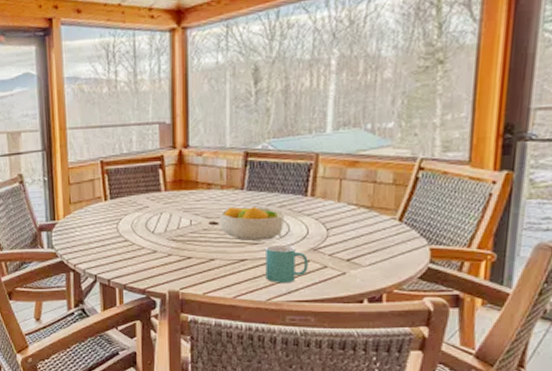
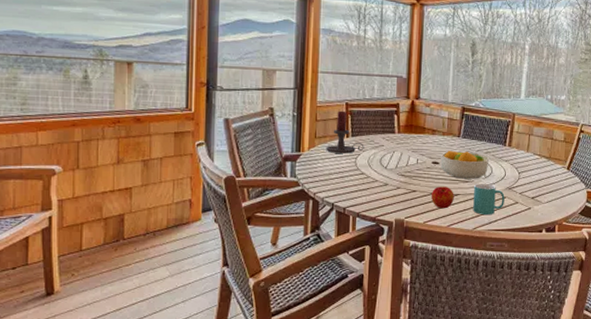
candle holder: none [82,170,126,219] -> present [326,110,364,154]
apple: none [210,251,240,277] -> present [431,186,454,209]

